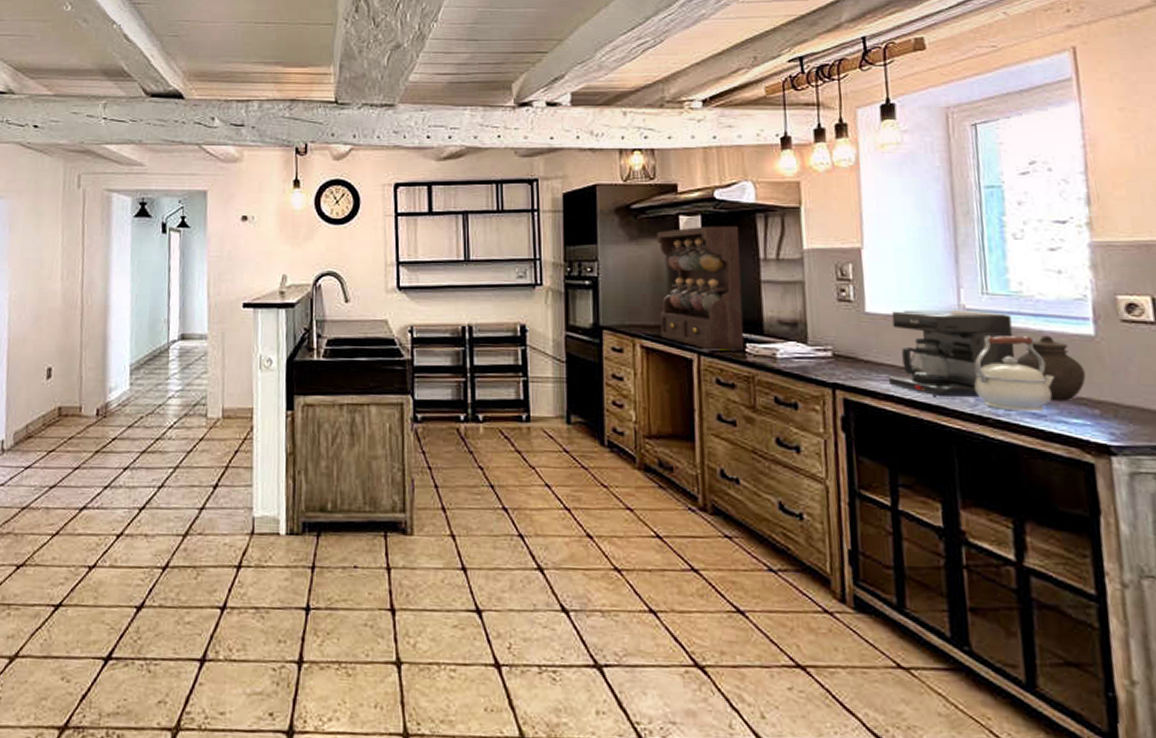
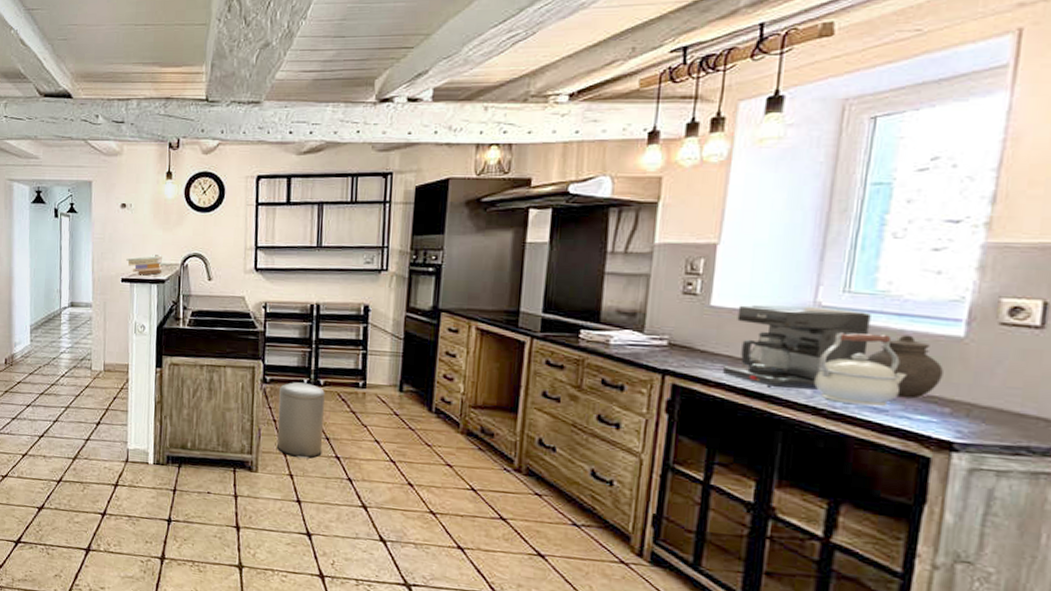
books: none [248,275,292,299] -> present [126,256,163,275]
pedal bin: none [433,419,487,514] -> present [277,382,325,460]
spice rack: present [656,226,745,351] -> none [497,219,590,335]

